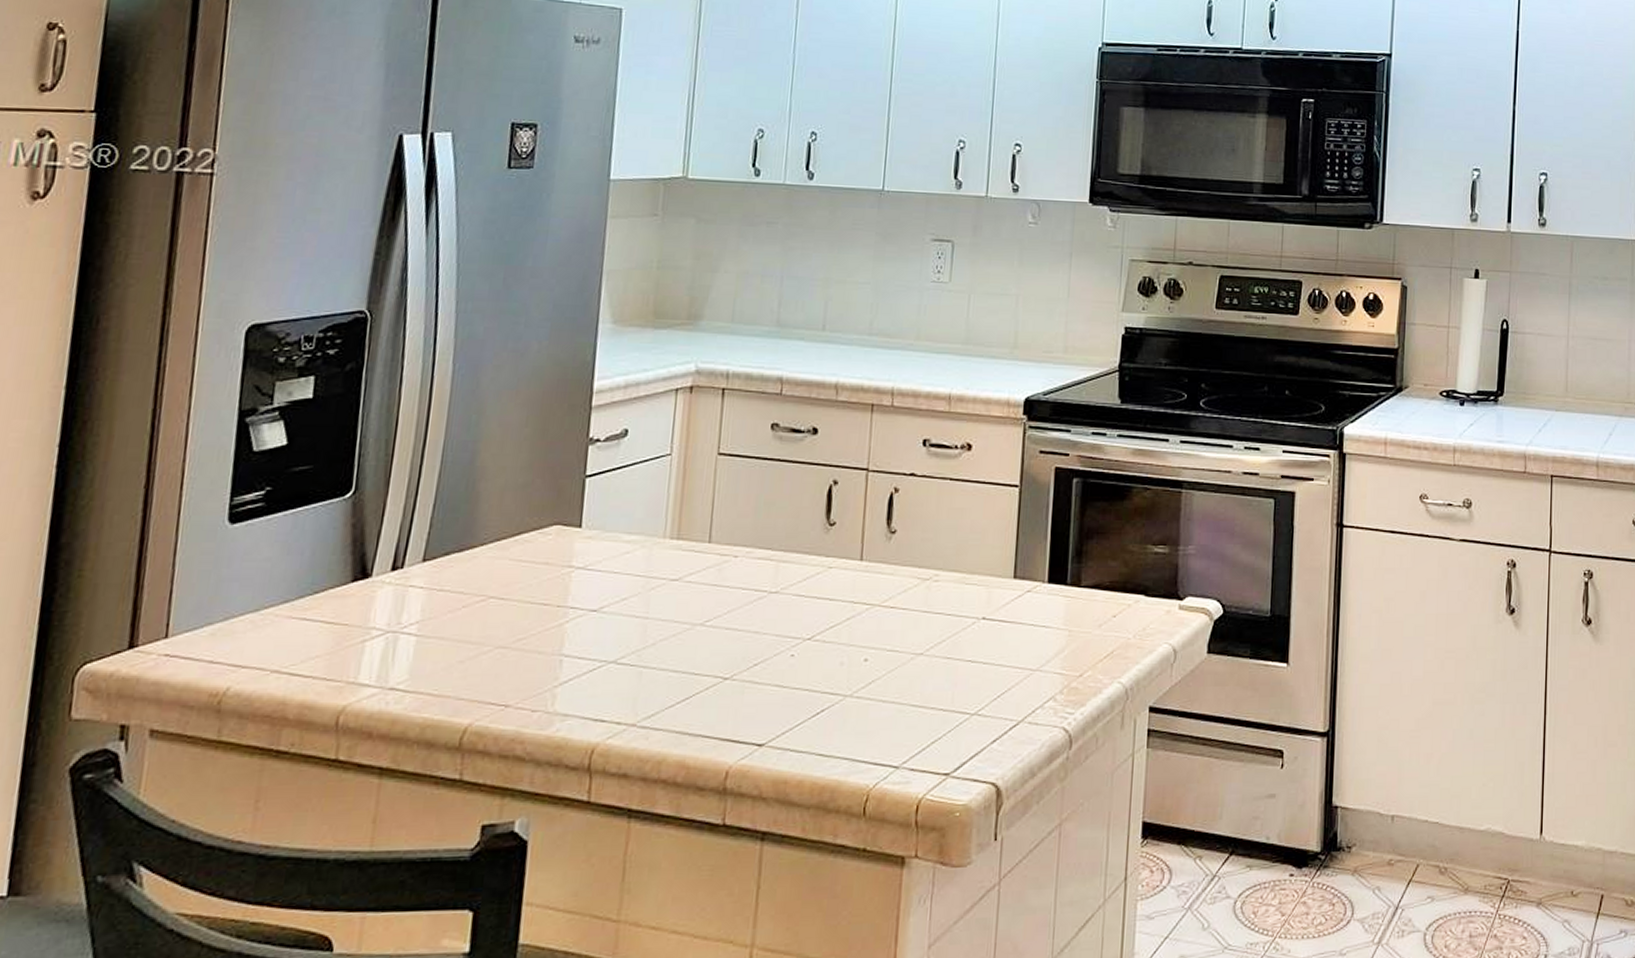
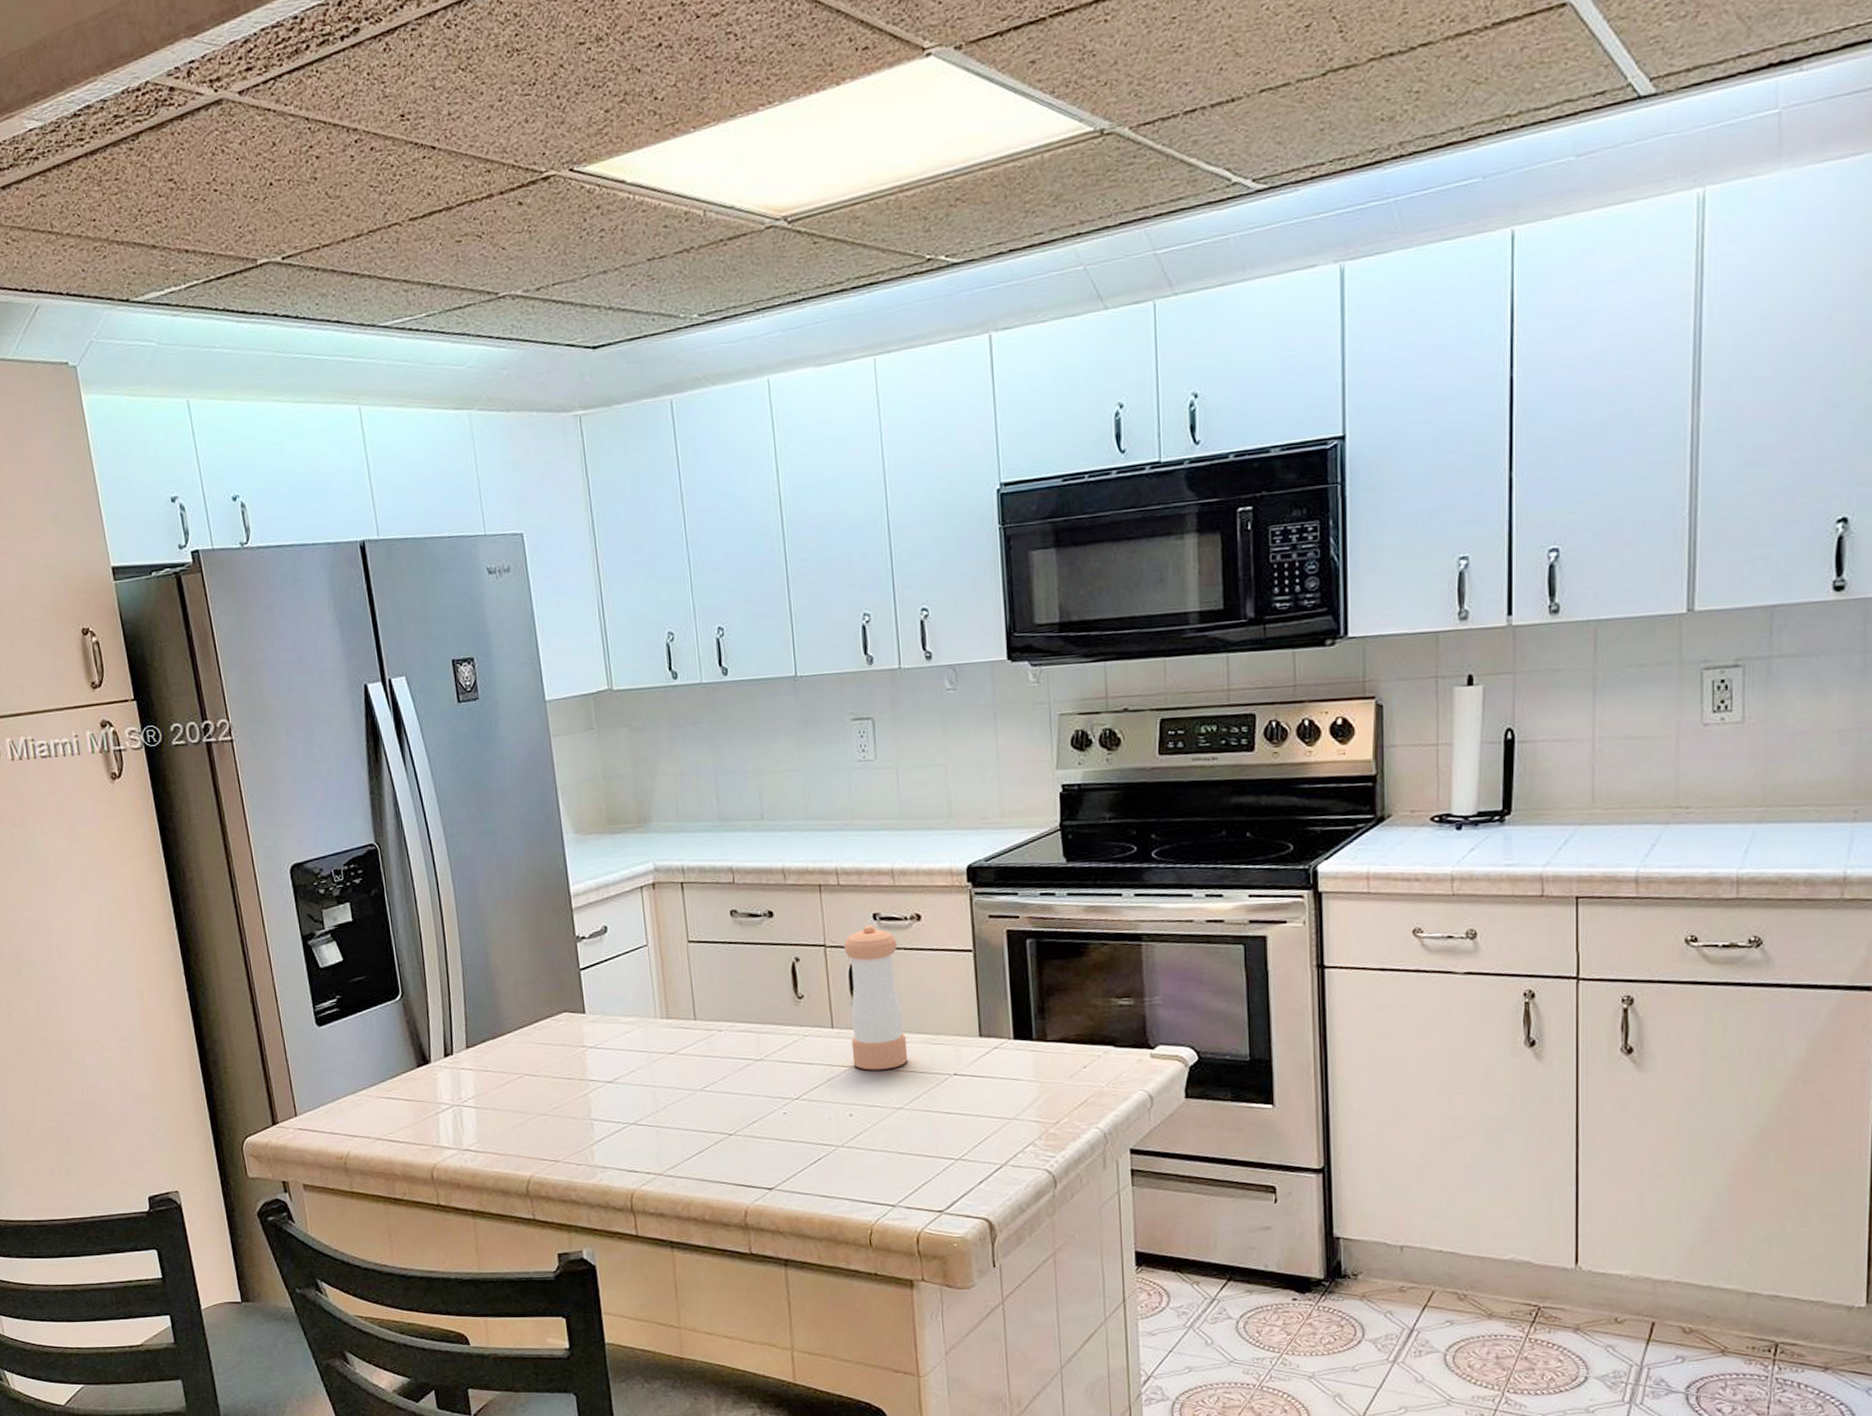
pepper shaker: none [877,451,944,610] -> present [843,925,908,1070]

